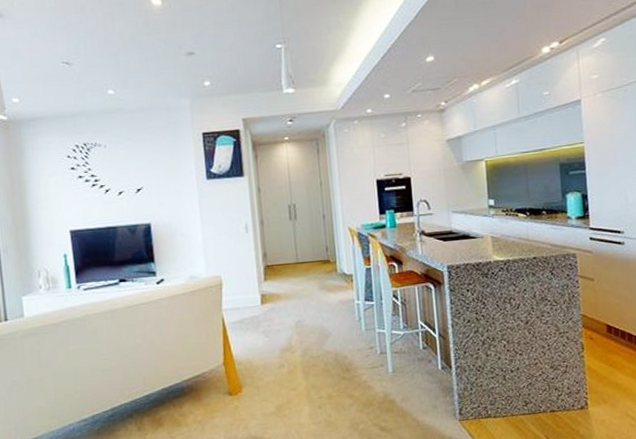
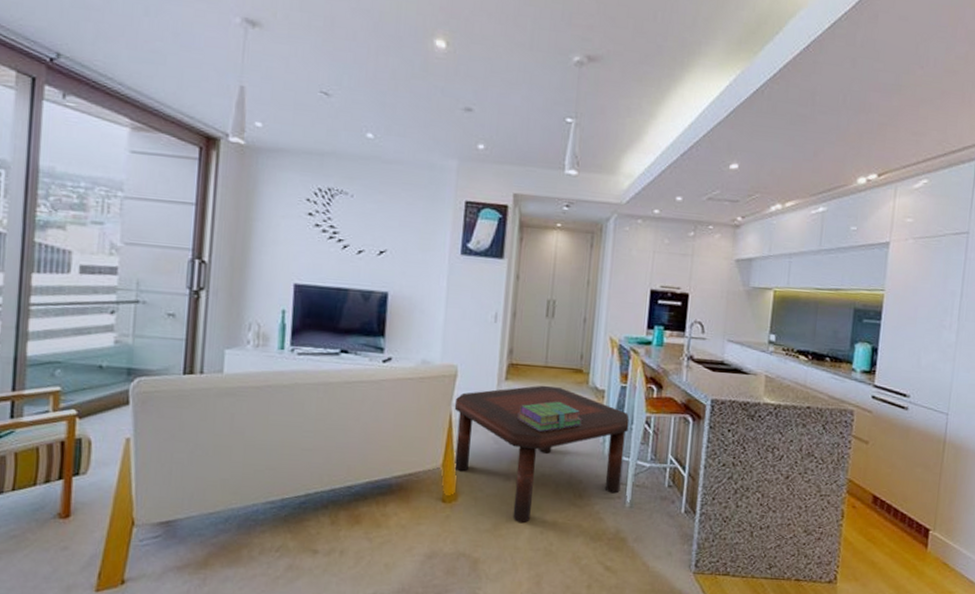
coffee table: none [224,279,381,403] -> present [454,385,629,524]
stack of books: none [280,290,337,320] -> present [517,401,582,432]

